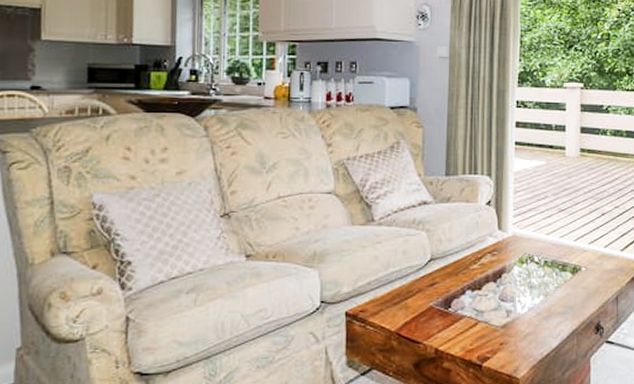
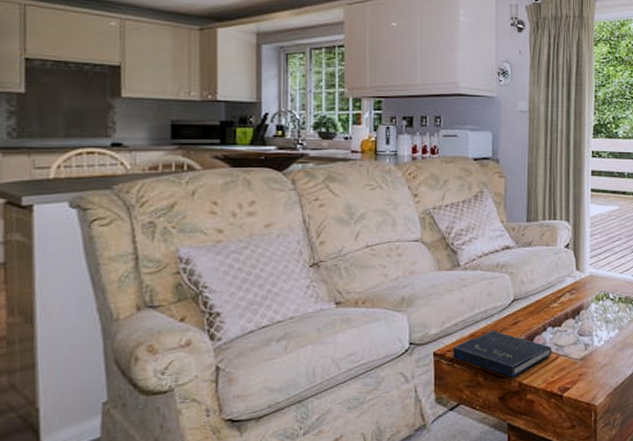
book: none [366,292,471,344] -> present [453,331,552,378]

